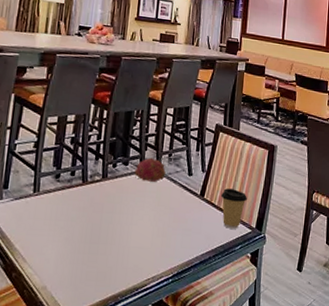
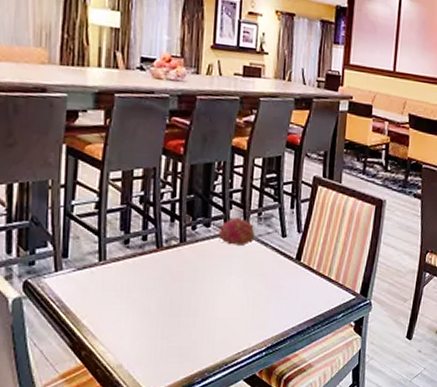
coffee cup: present [221,188,247,229] -> none [321,251,351,295]

